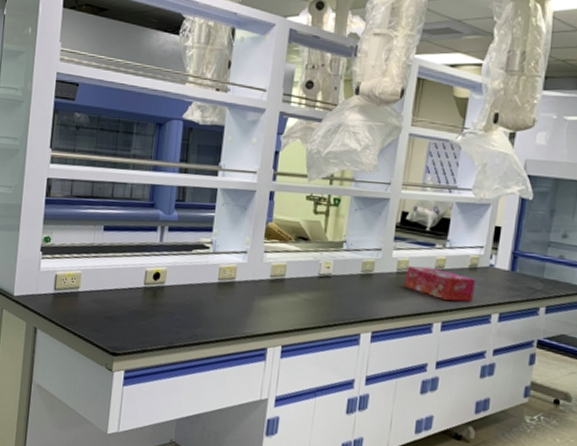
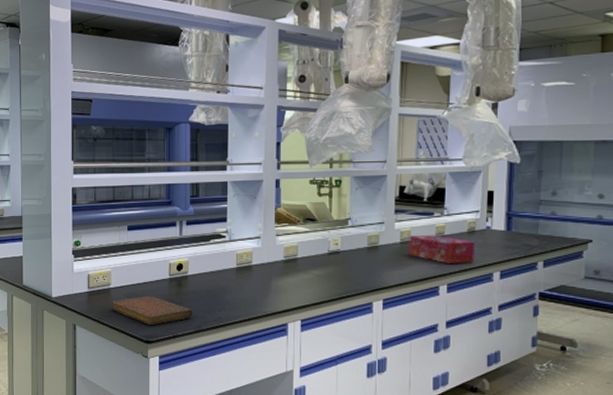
notebook: none [78,303,167,337] -> present [112,296,193,326]

